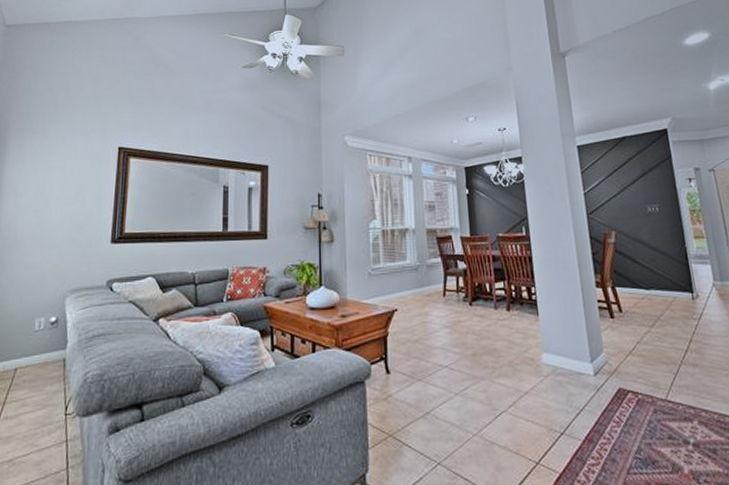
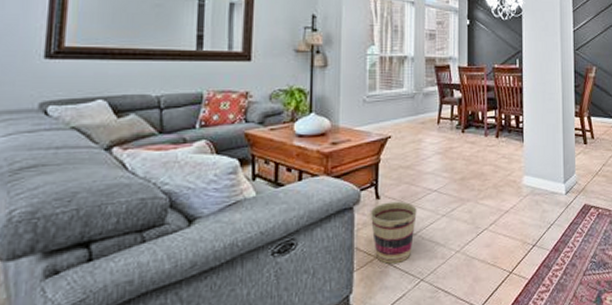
basket: none [381,376,429,444] -> present [370,201,417,265]

